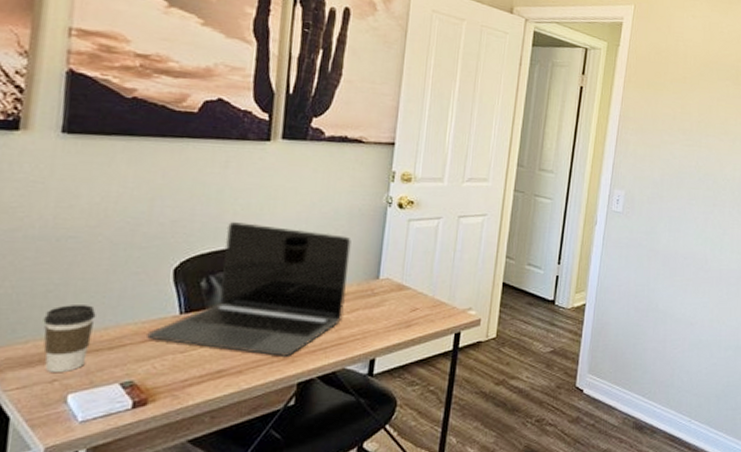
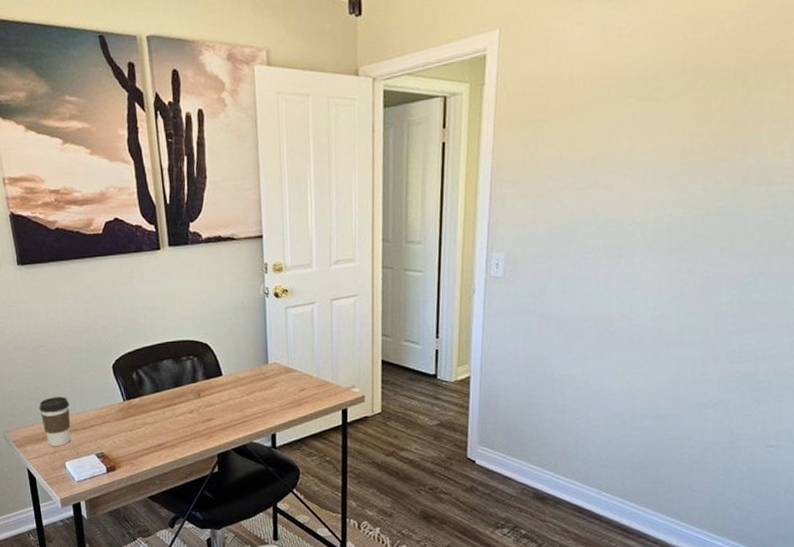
laptop: present [147,222,351,356] -> none [105,323,244,433]

